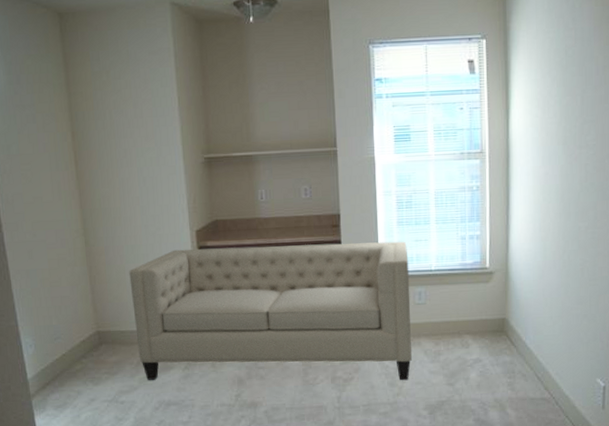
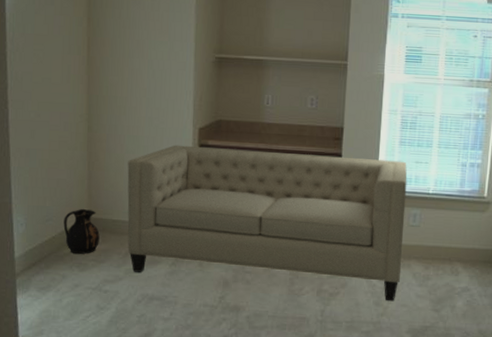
ceramic jug: none [72,323,110,369] -> present [63,208,100,254]

